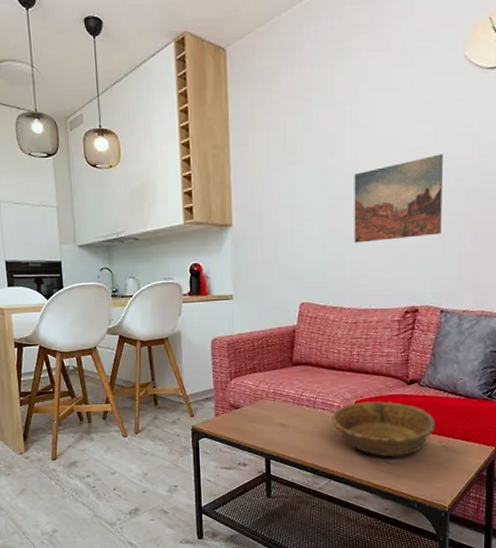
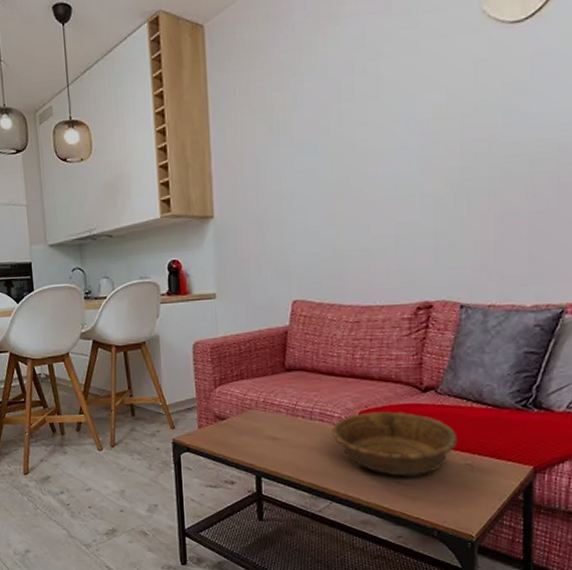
wall art: present [354,154,443,243] -> none [352,125,459,231]

